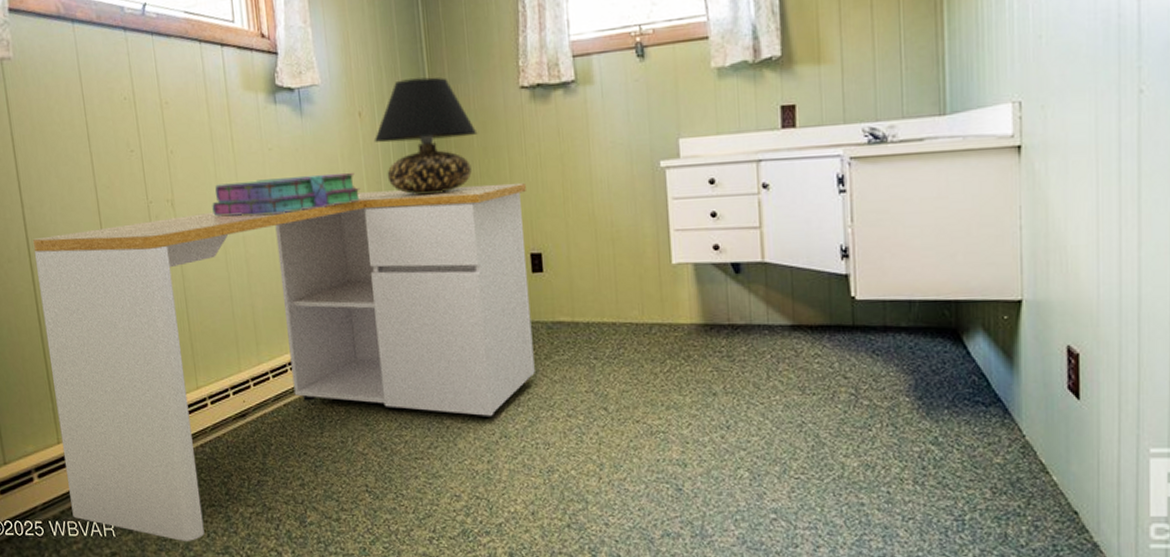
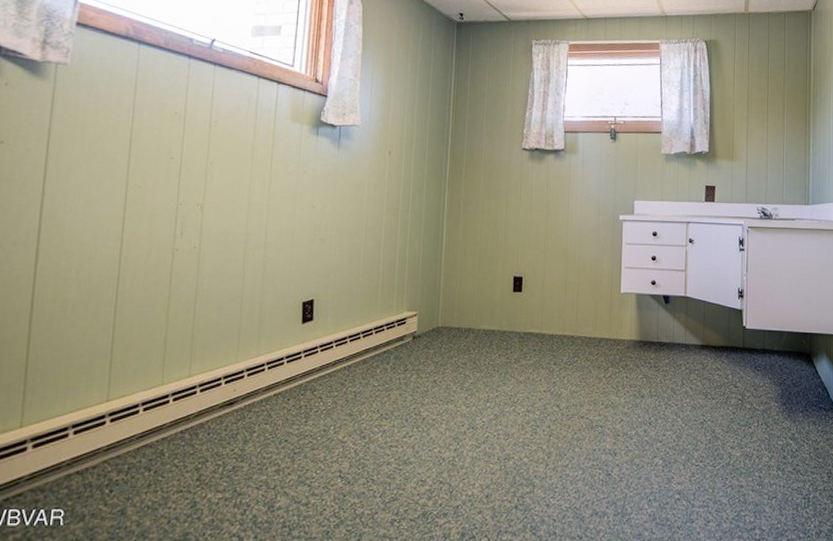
desk: present [32,182,535,541] -> none [17,215,517,528]
stack of books: present [212,172,361,217] -> none [240,195,380,226]
table lamp: present [373,77,478,195] -> none [398,131,485,222]

